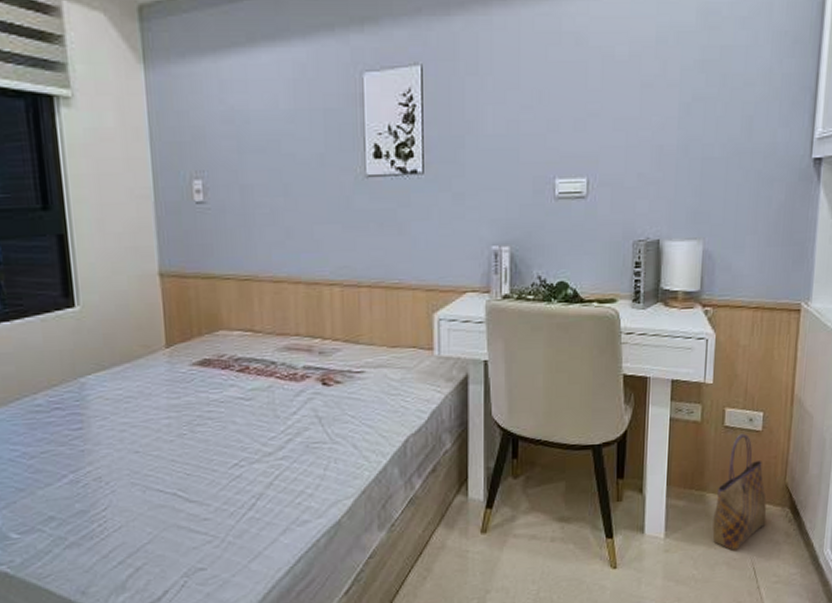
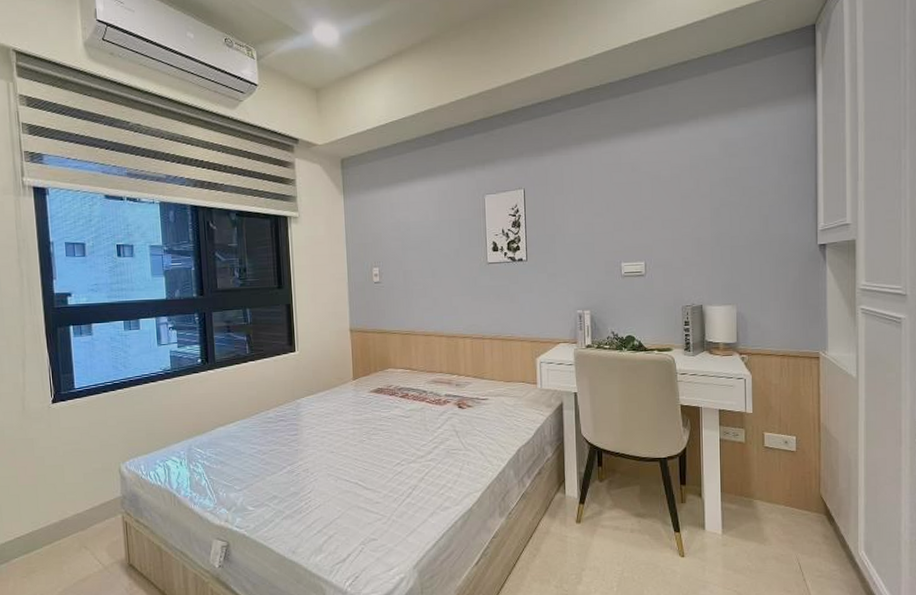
tote bag: present [712,433,767,551] -> none [761,453,806,548]

